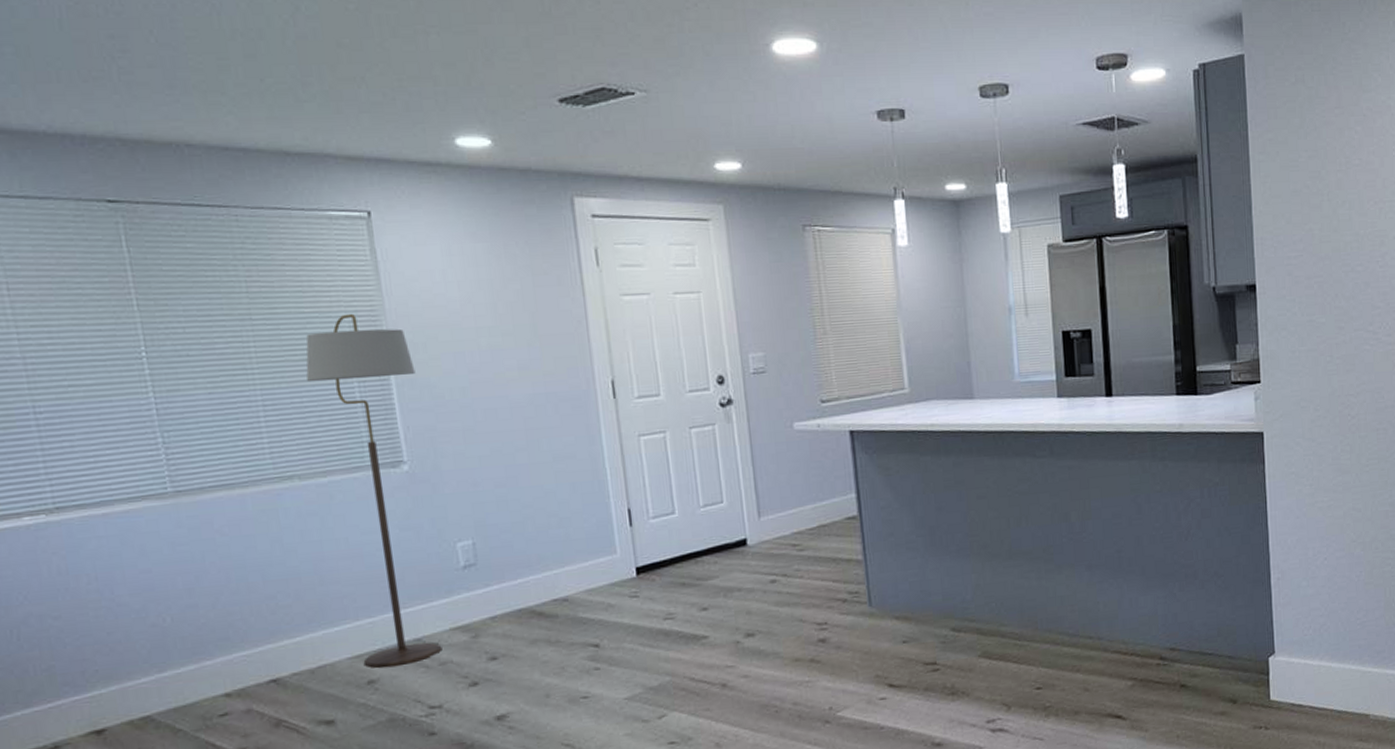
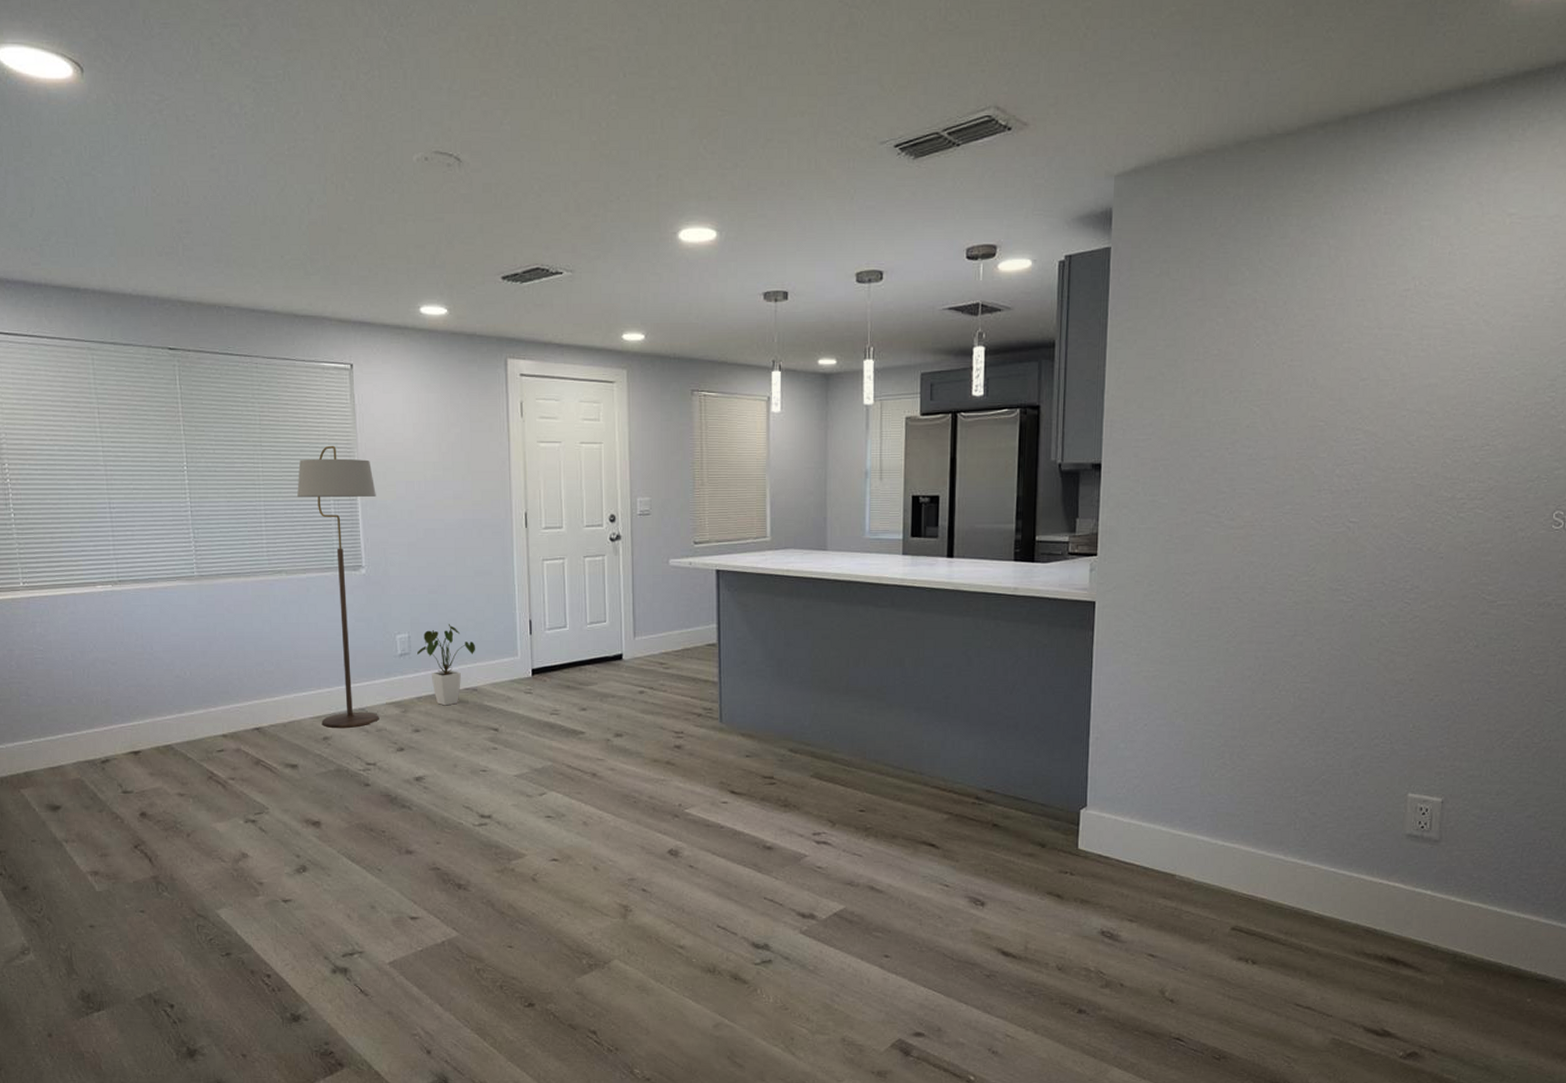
house plant: none [486,522,563,624] -> present [417,623,476,706]

